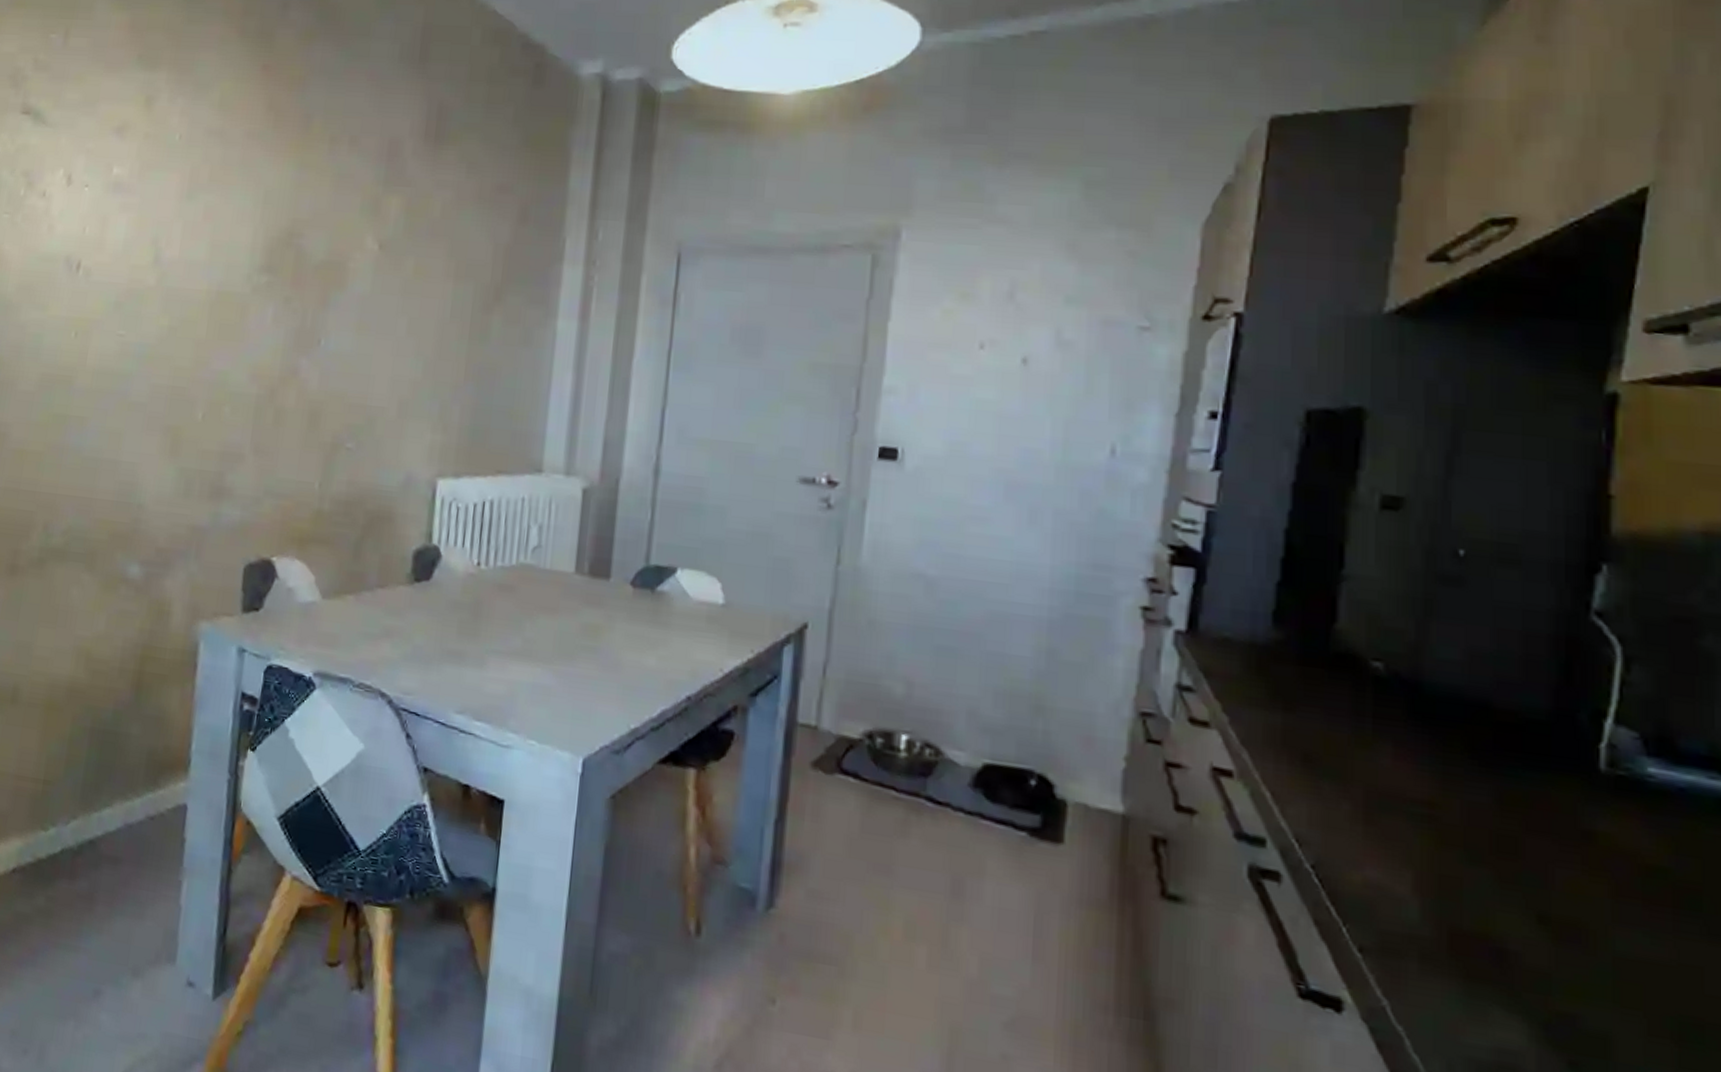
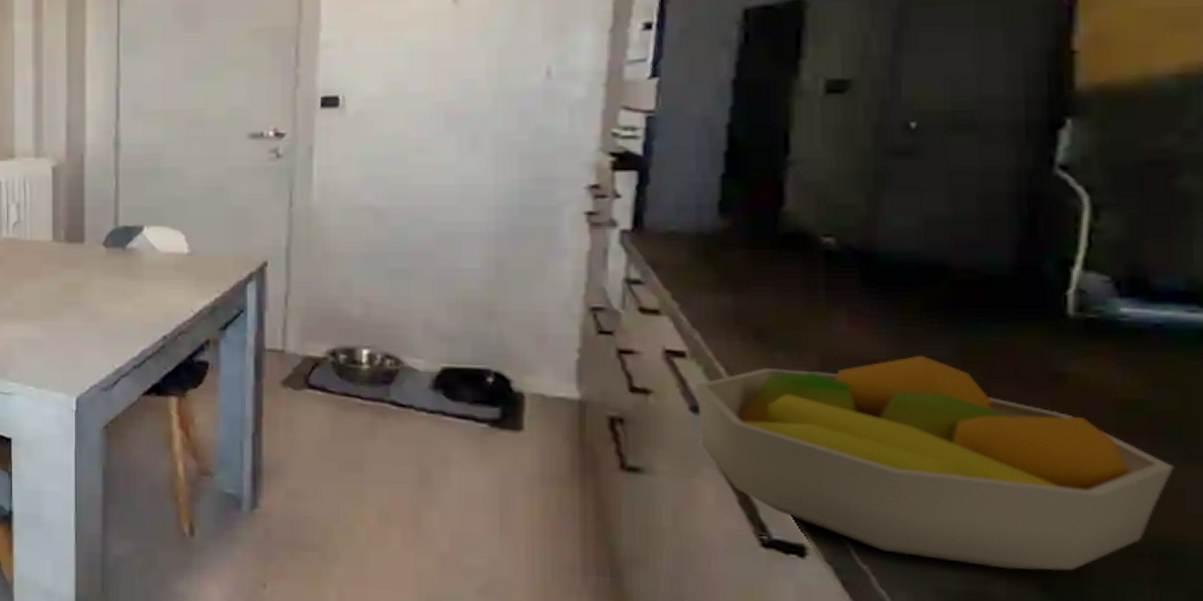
fruit bowl: none [1241,797,1694,1048] -> present [697,355,1174,571]

